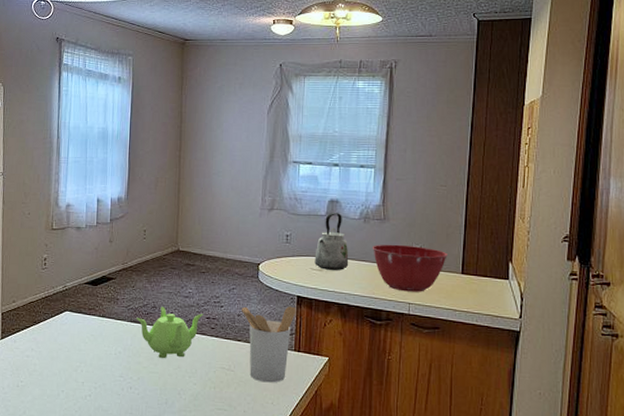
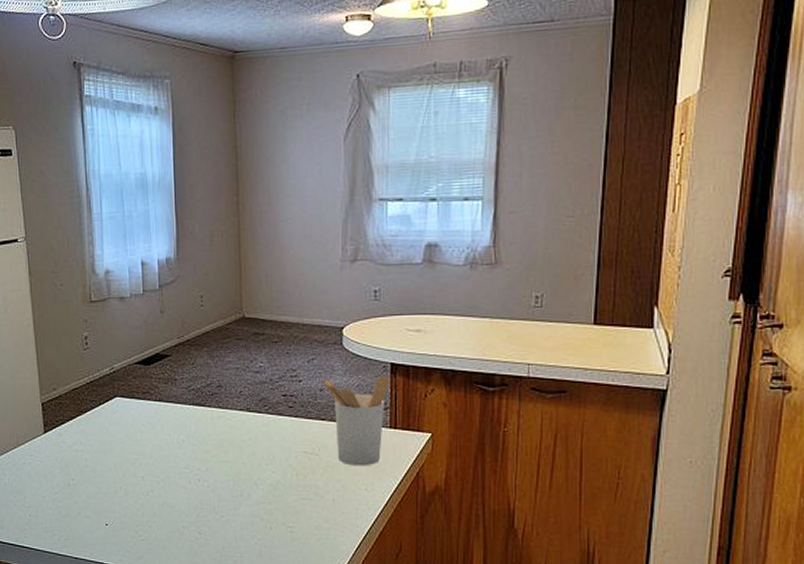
teapot: present [136,306,203,359] -> none [199,384,279,446]
kettle: present [314,213,349,270] -> none [410,259,453,330]
mixing bowl: present [372,244,447,292] -> none [480,293,576,350]

